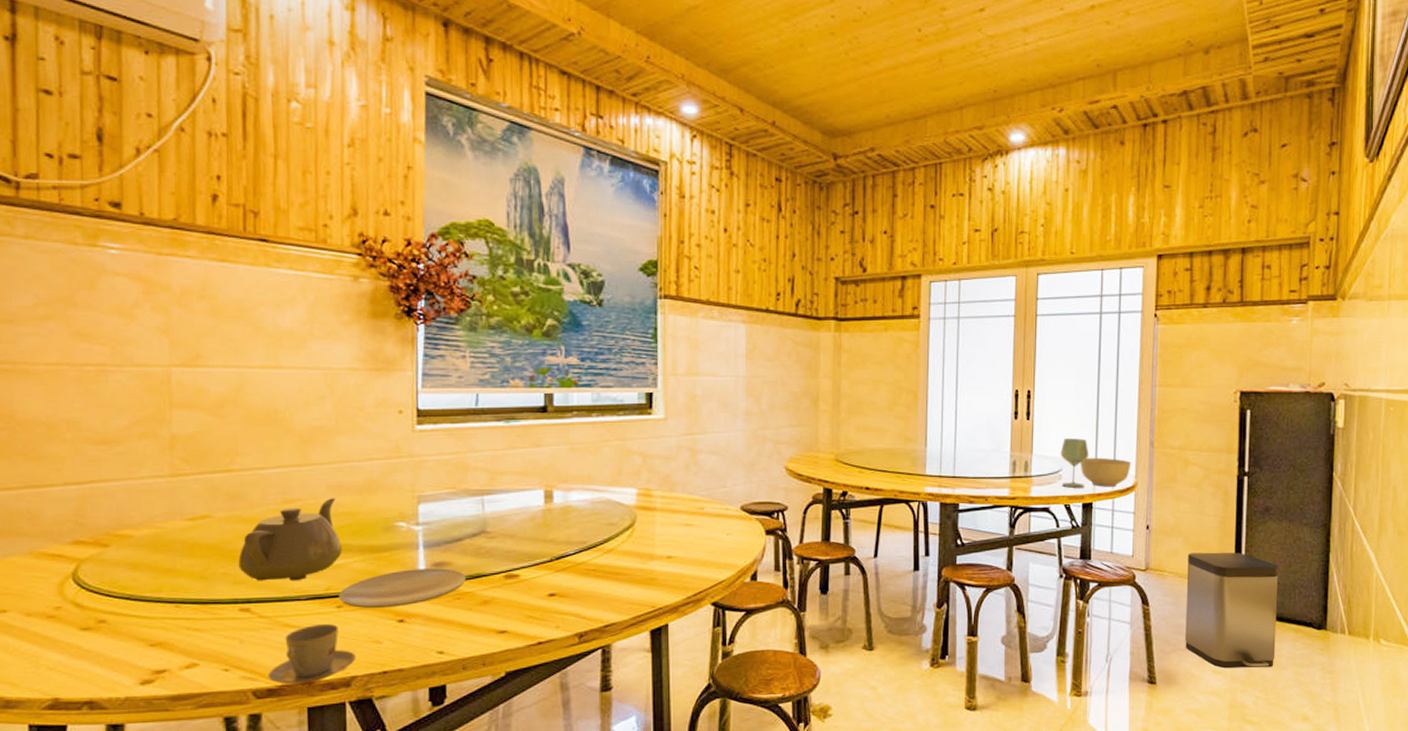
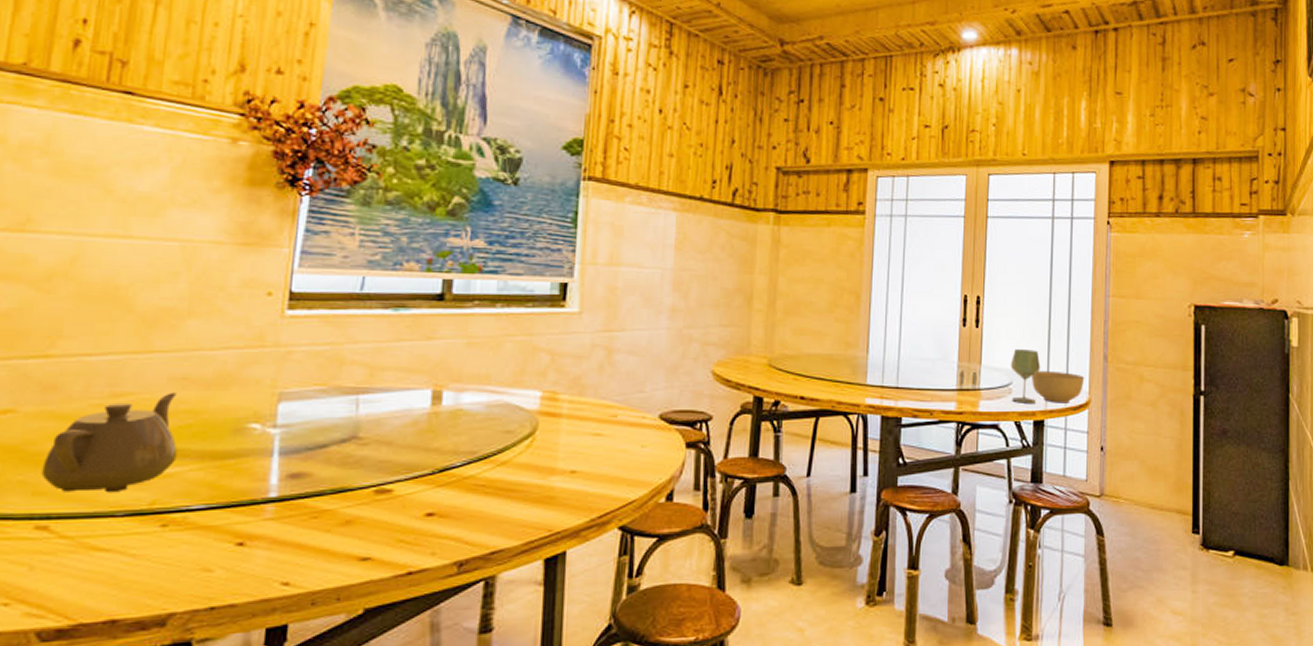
teacup: present [268,623,356,685] -> none [60,546,178,624]
plate: present [338,568,467,609] -> none [164,480,328,529]
pedal bin: present [1185,552,1279,669] -> none [1142,477,1238,609]

